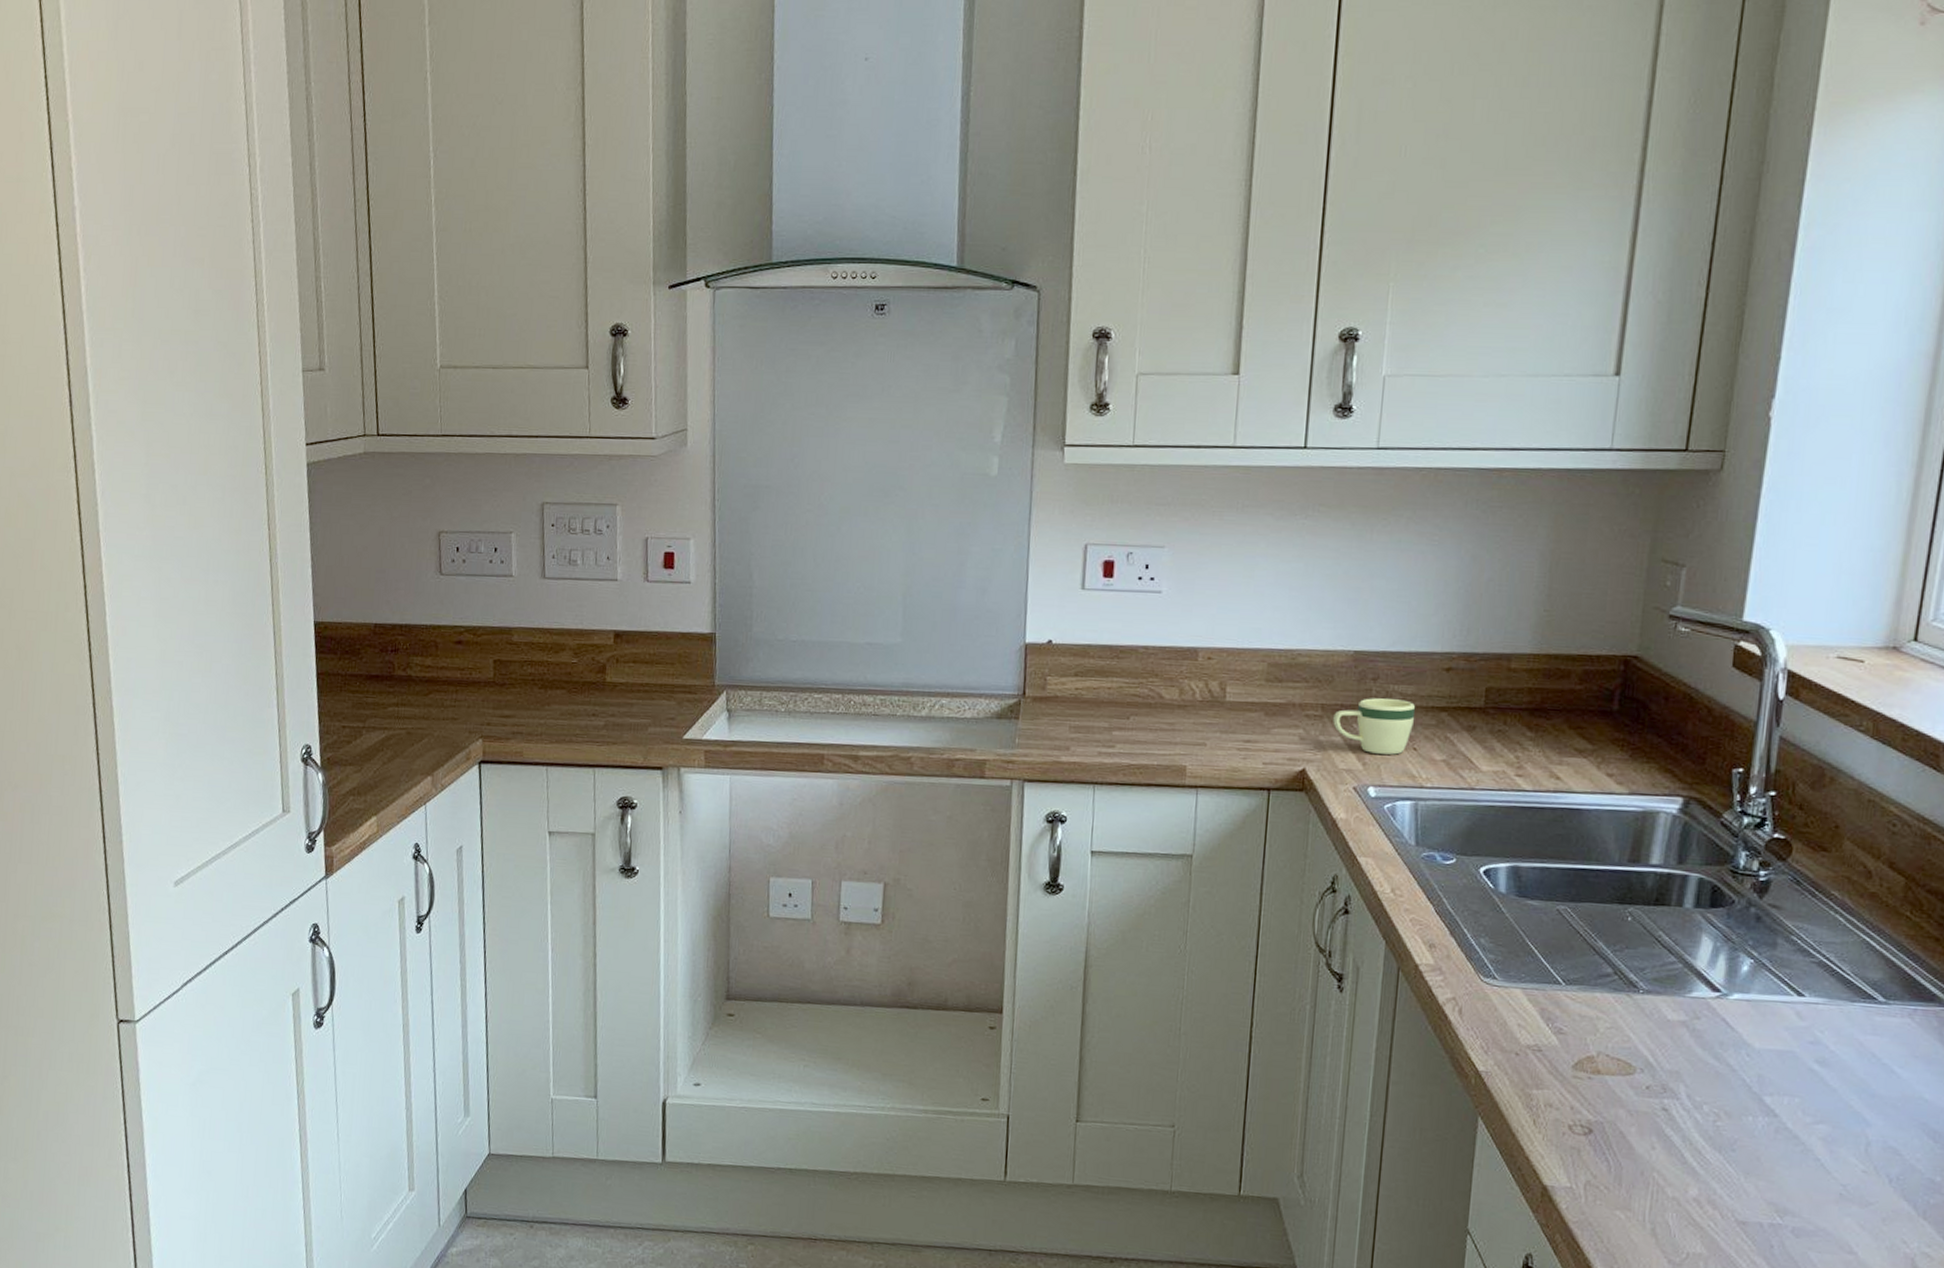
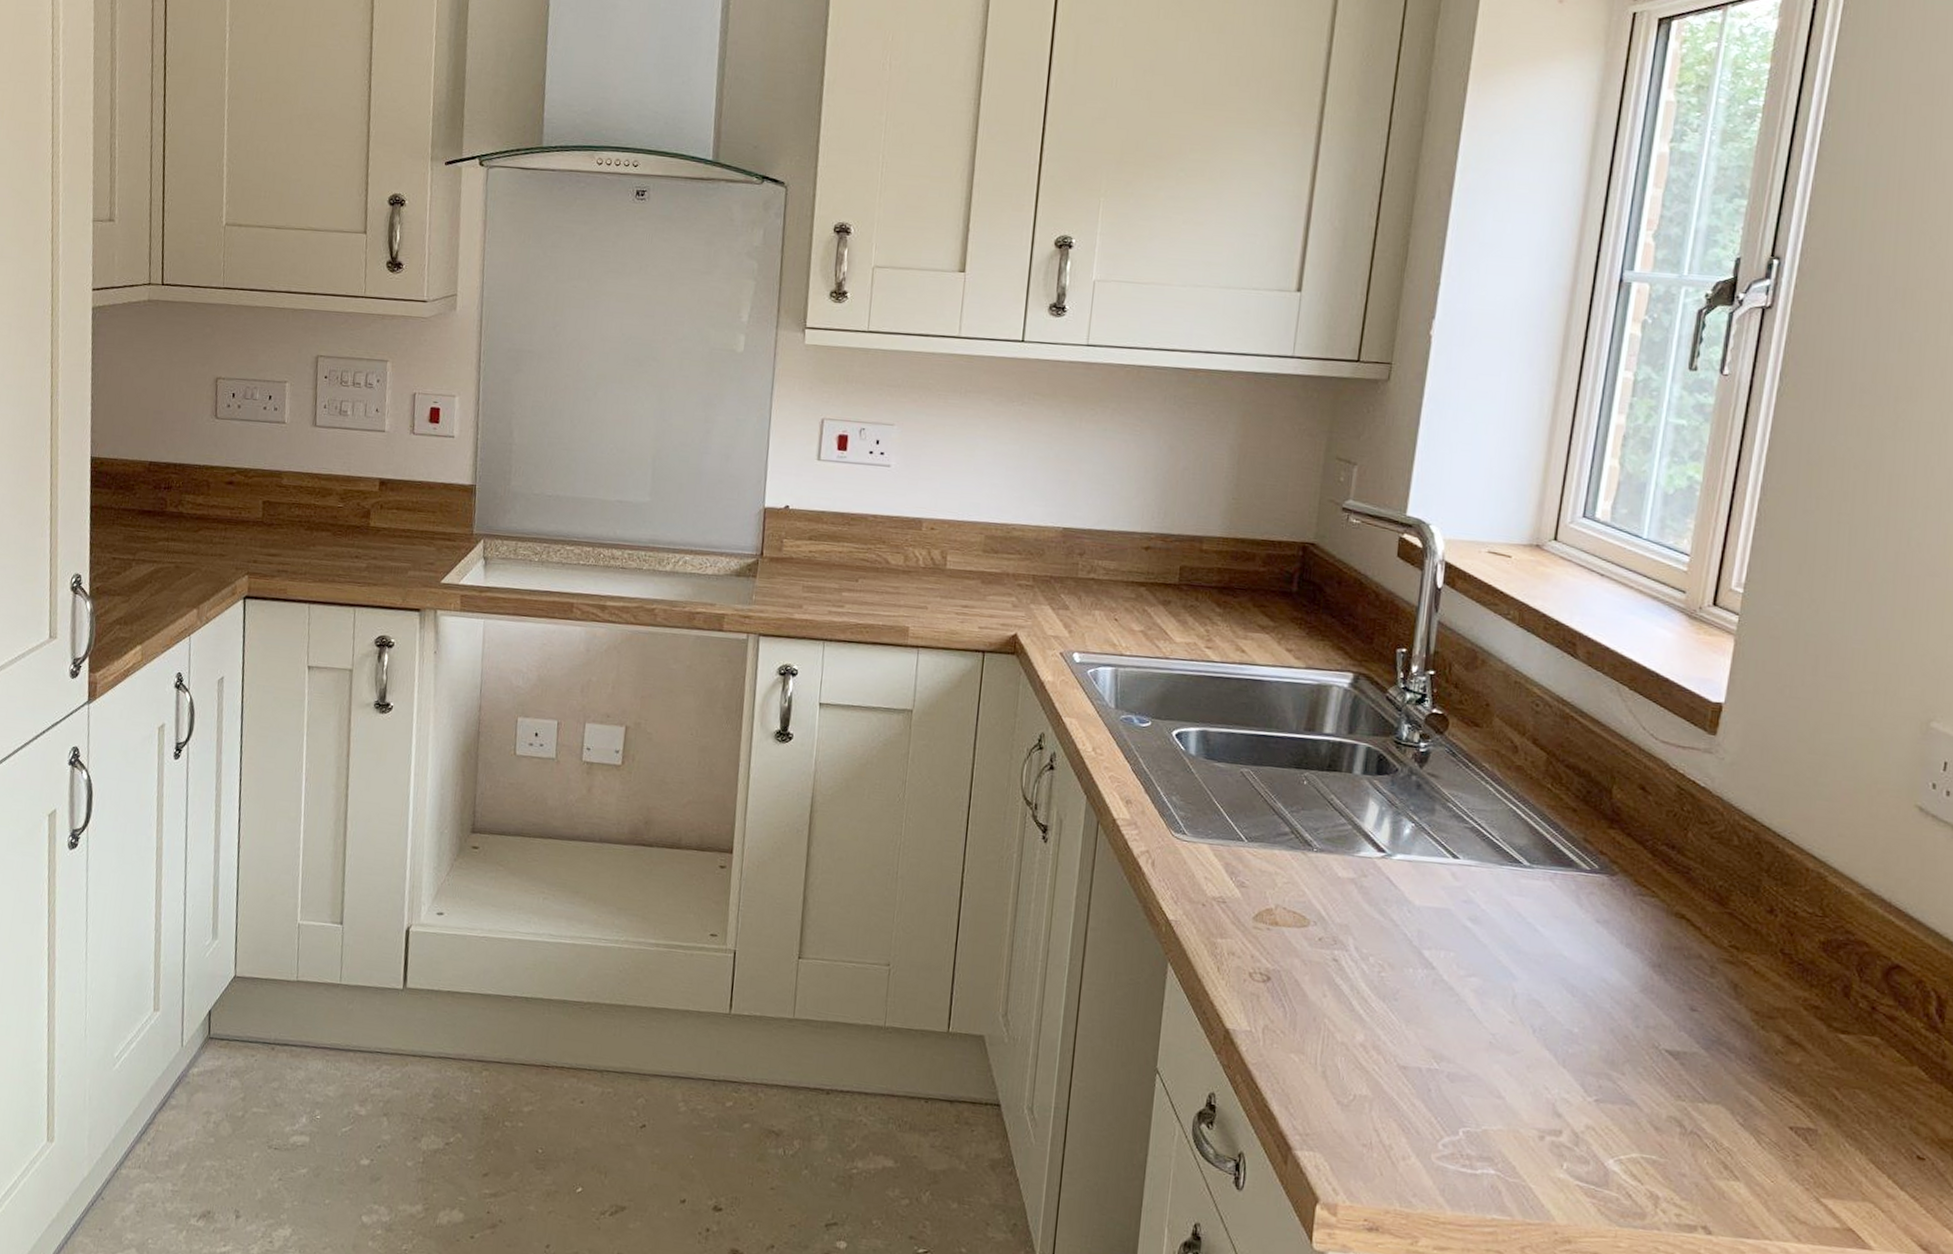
mug: present [1333,698,1416,755] -> none [1043,571,1118,624]

